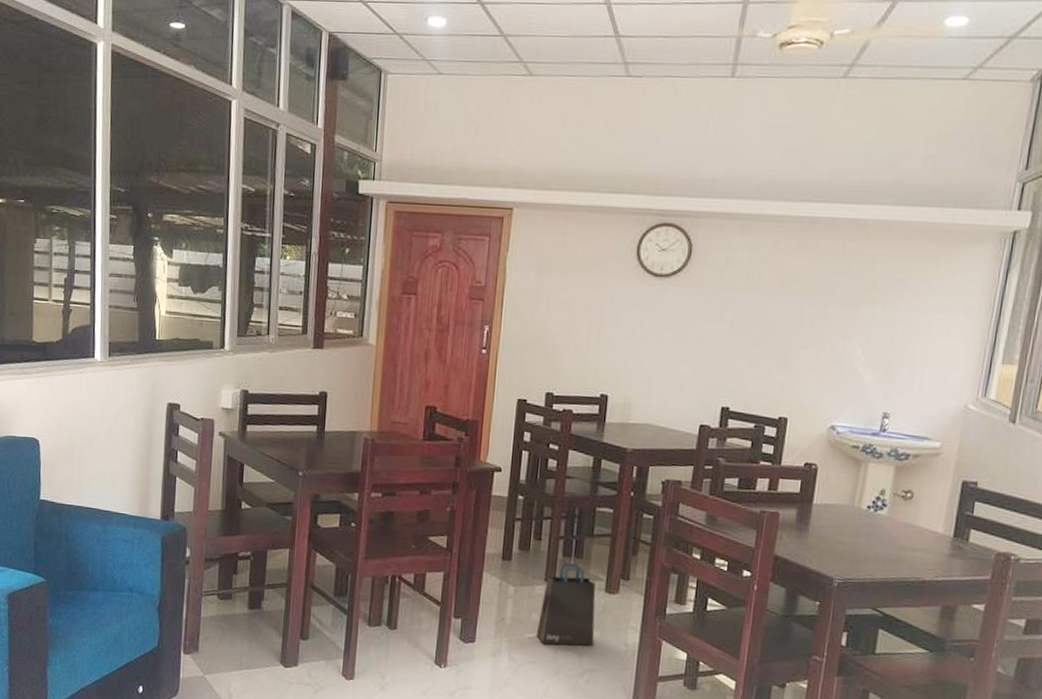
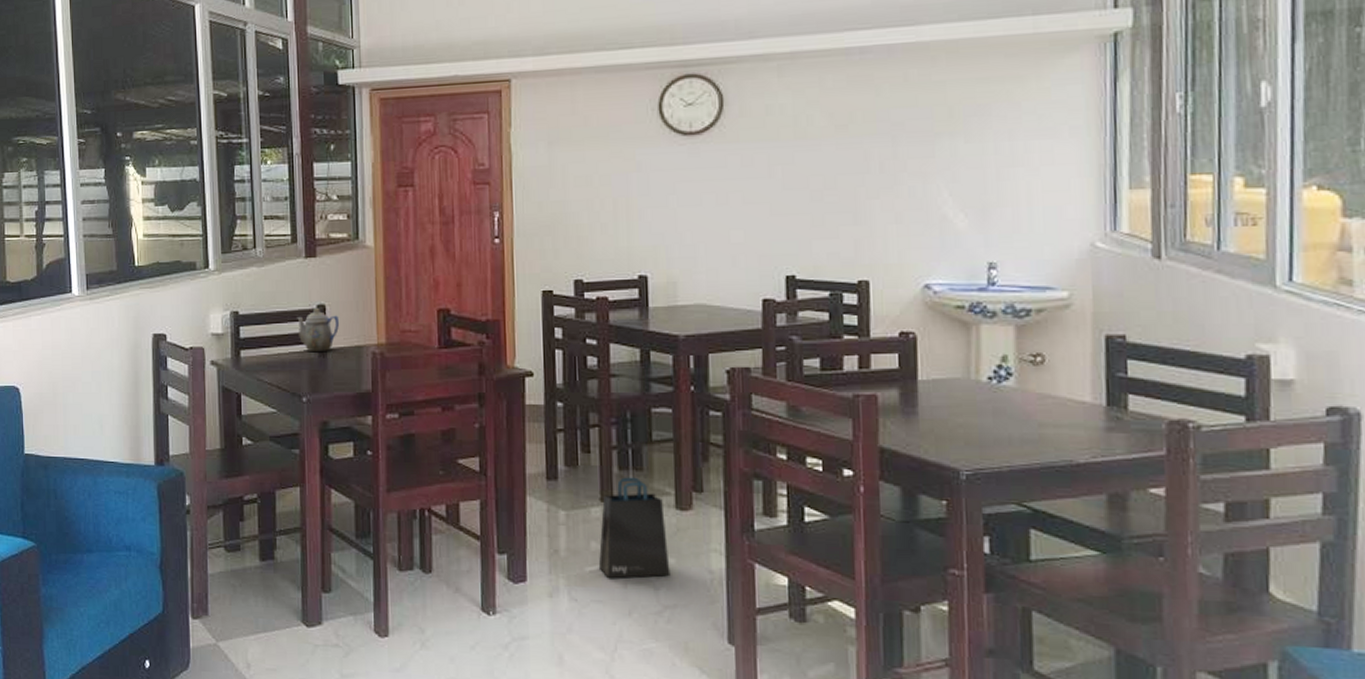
teapot: none [300,393,338,434] -> present [297,307,339,353]

